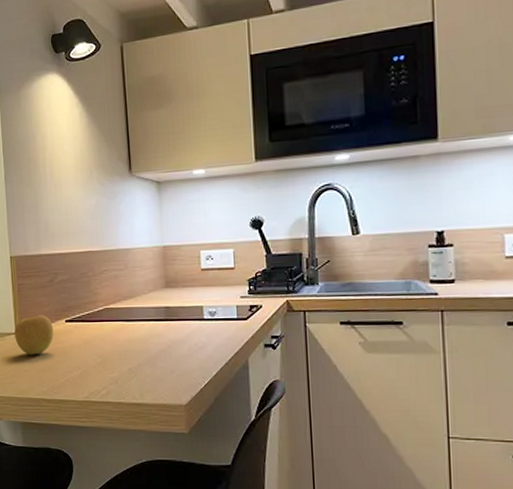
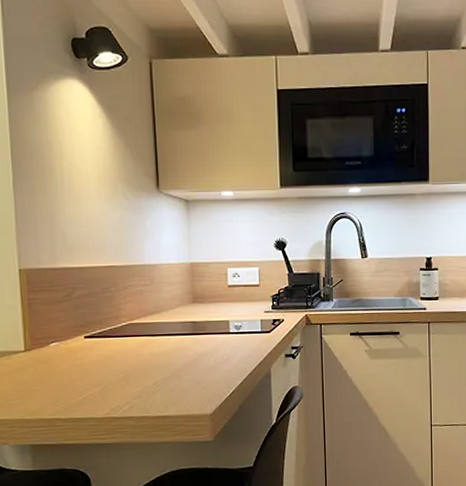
apple: present [14,315,54,355] -> none [23,331,71,374]

